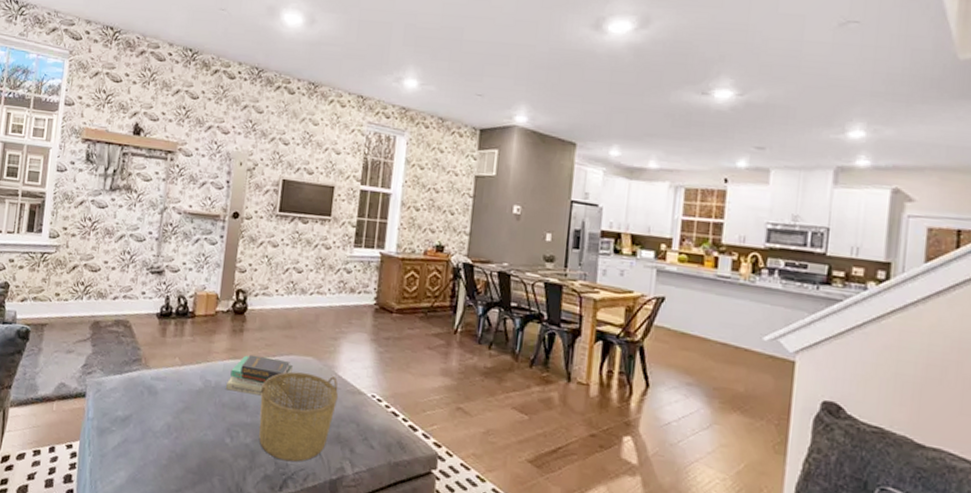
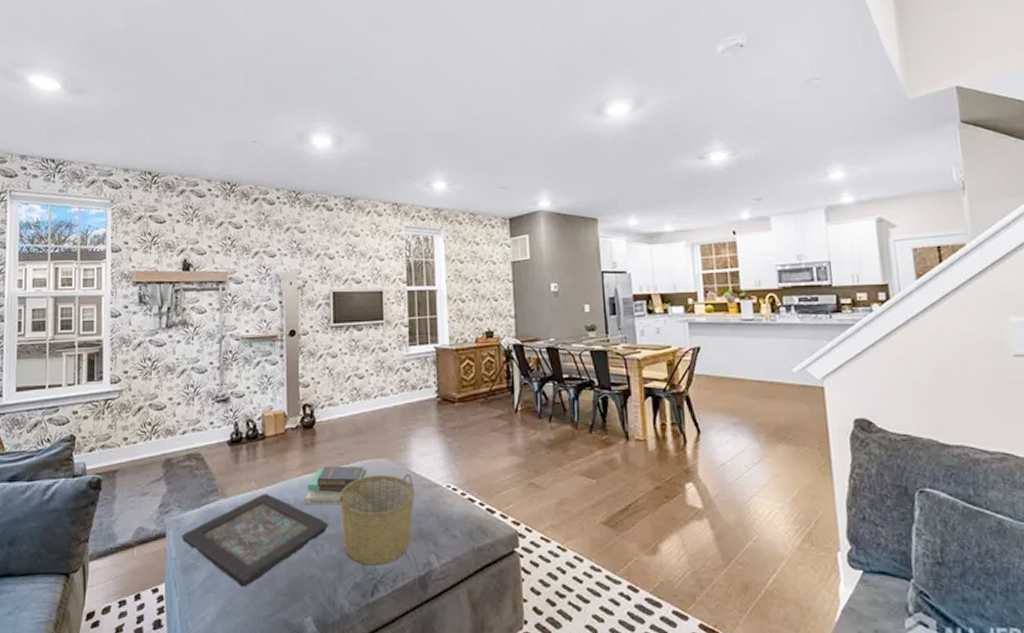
decorative tray: none [100,371,247,458] -> present [181,494,329,586]

